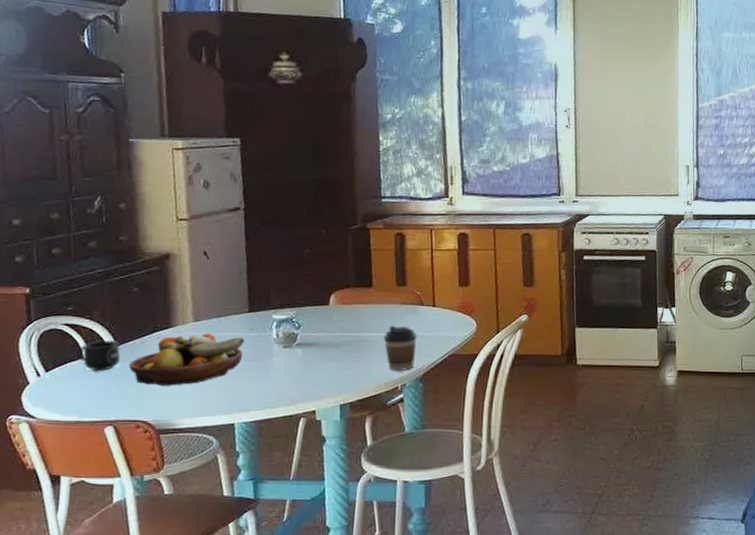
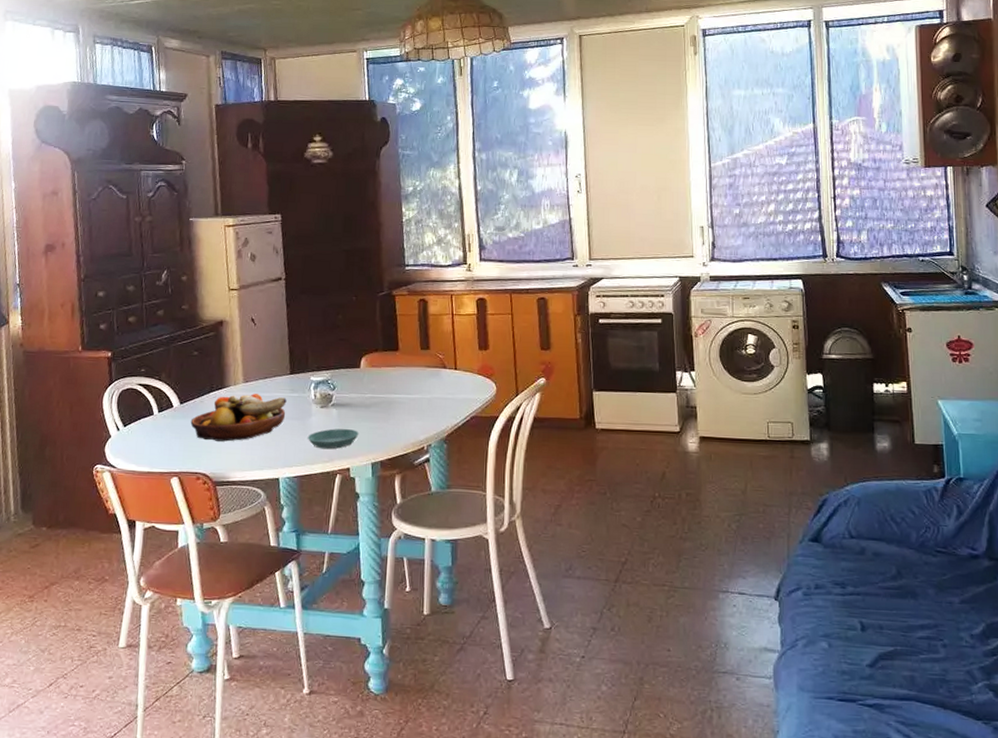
mug: present [78,340,121,371] -> none [149,399,184,426]
saucer: none [267,369,327,392] -> present [307,428,359,450]
coffee cup: present [383,325,418,370] -> none [409,387,441,431]

